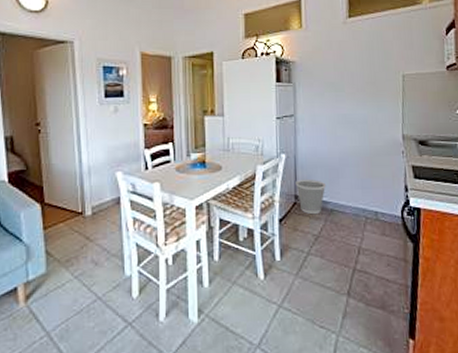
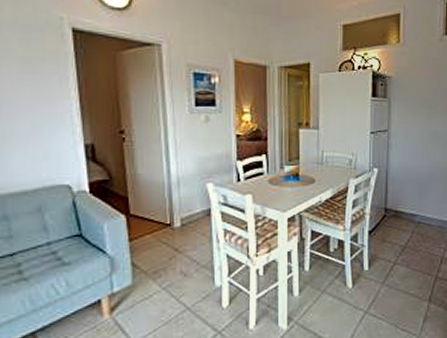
wastebasket: present [295,178,327,215] -> none [386,192,415,227]

